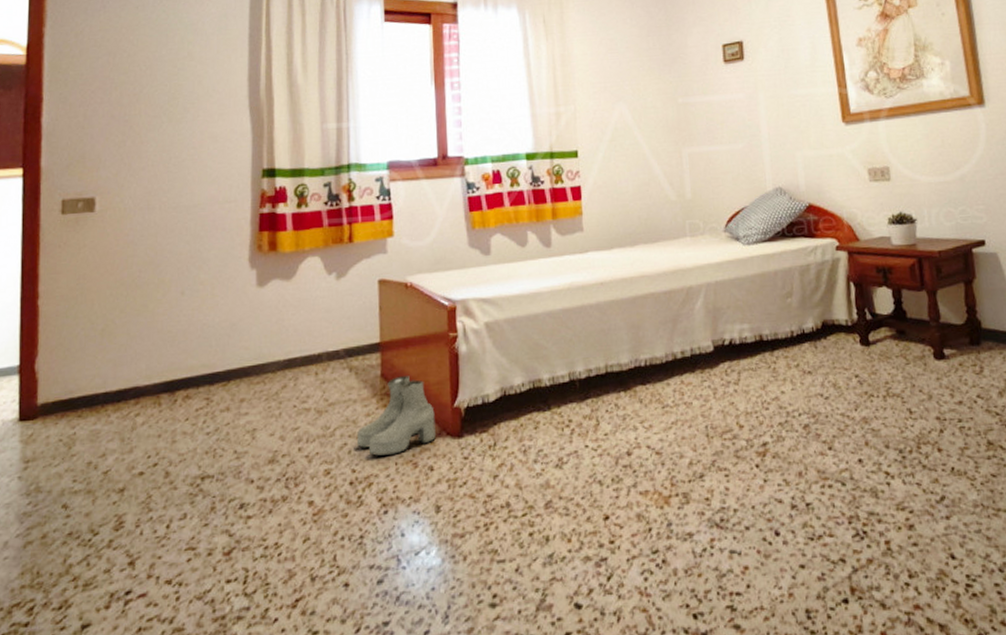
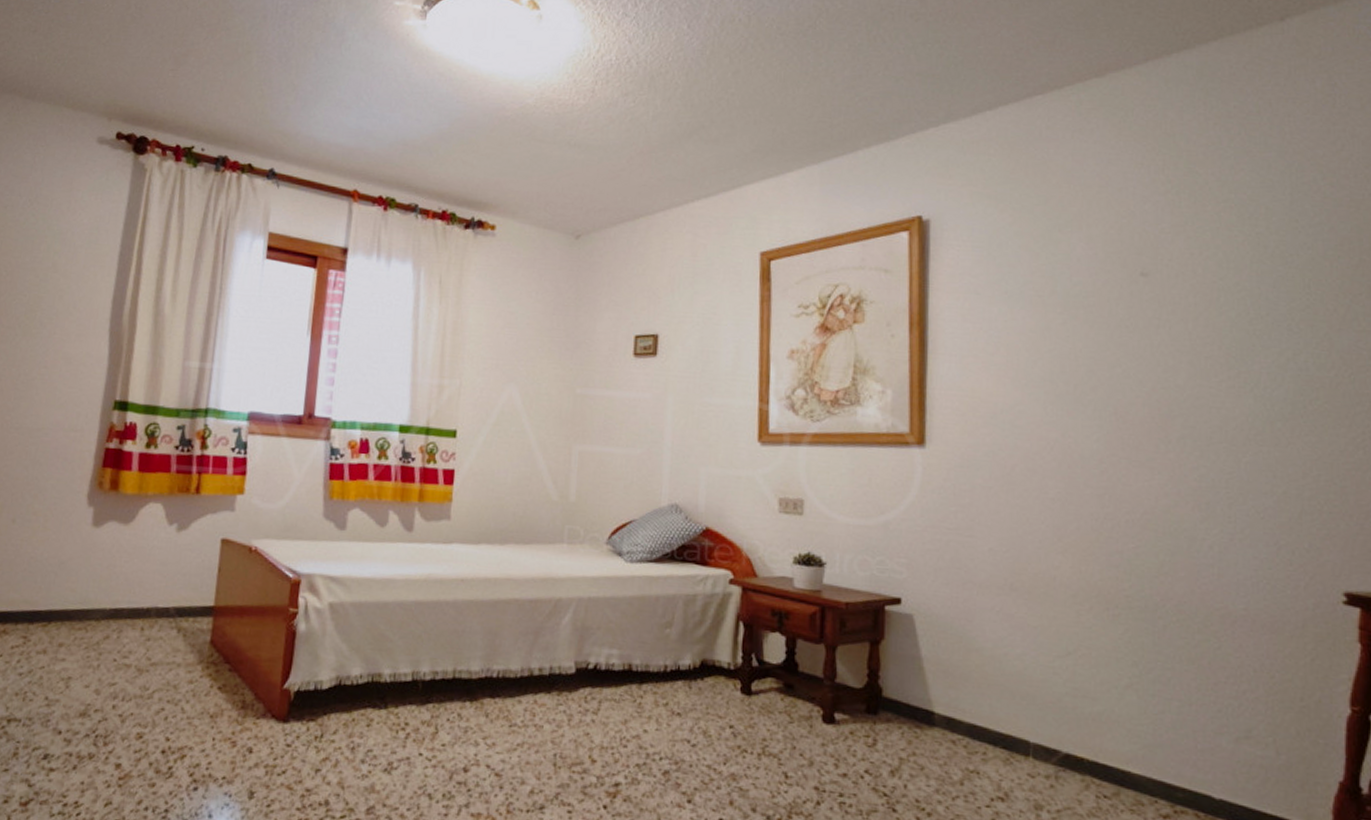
boots: present [356,376,436,456] -> none [174,646,262,729]

